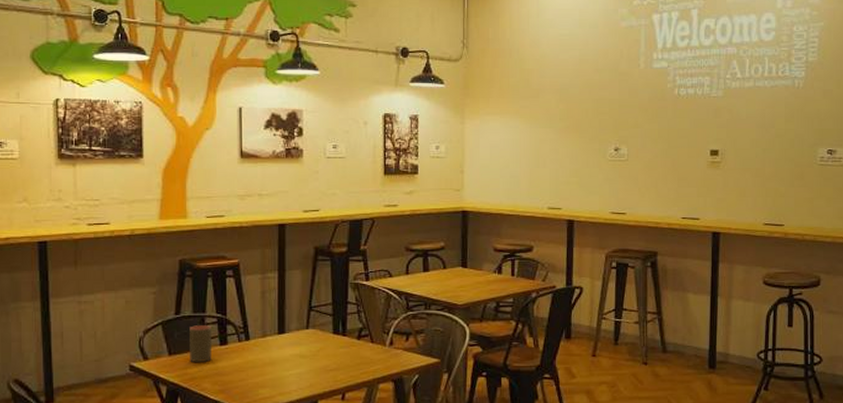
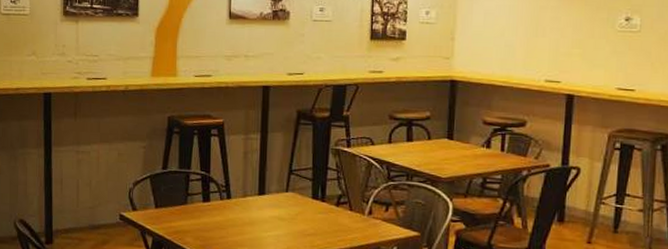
cup: present [190,325,213,362] -> none [174,181,196,217]

